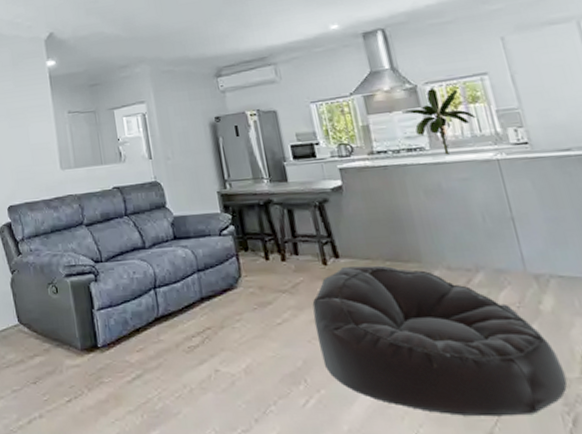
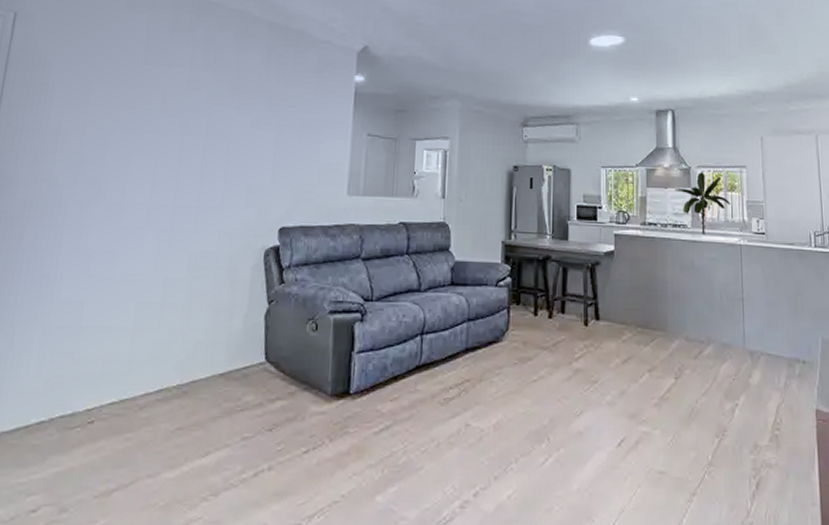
beanbag: present [312,265,568,417] -> none [566,328,758,479]

